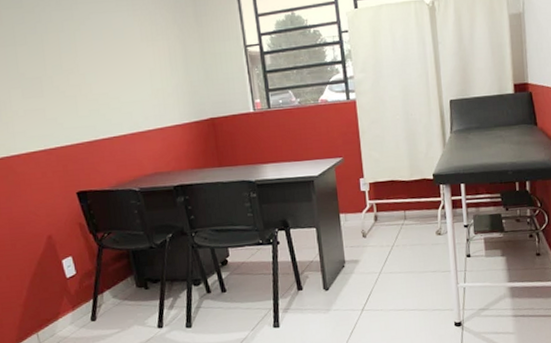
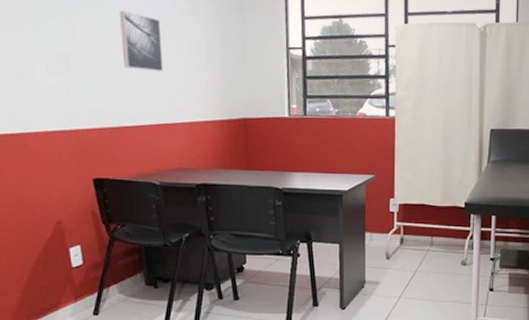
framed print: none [83,29,130,84] -> present [119,10,163,71]

